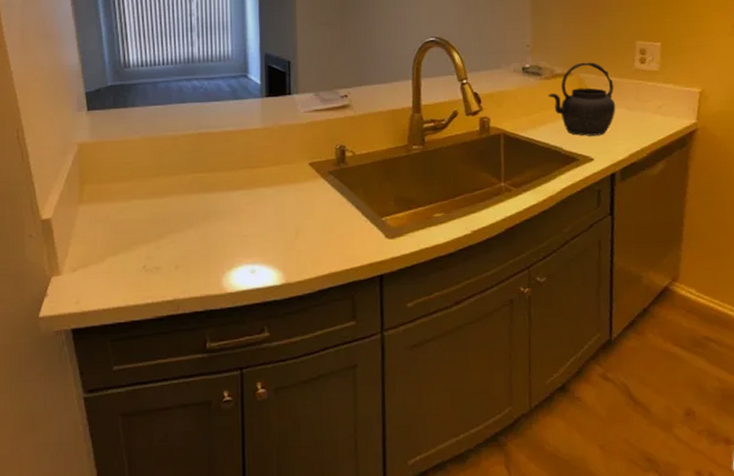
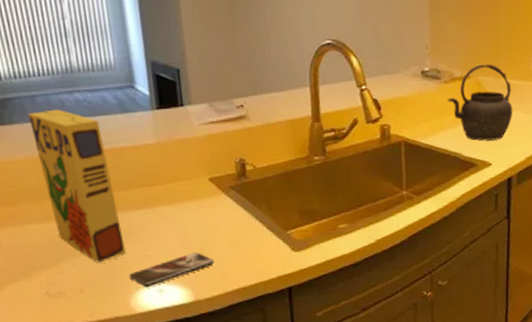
cereal box: none [148,94,223,240] -> present [27,109,126,263]
smartphone: none [224,234,308,267] -> present [129,252,215,288]

